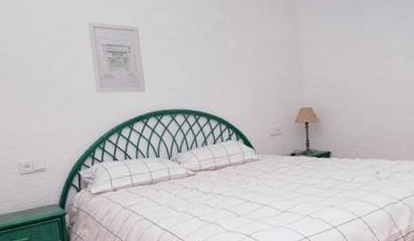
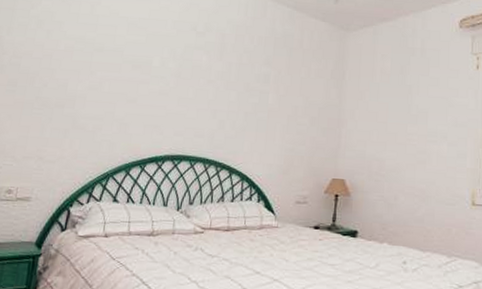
wall art: present [88,21,145,93] -> none [112,48,176,132]

